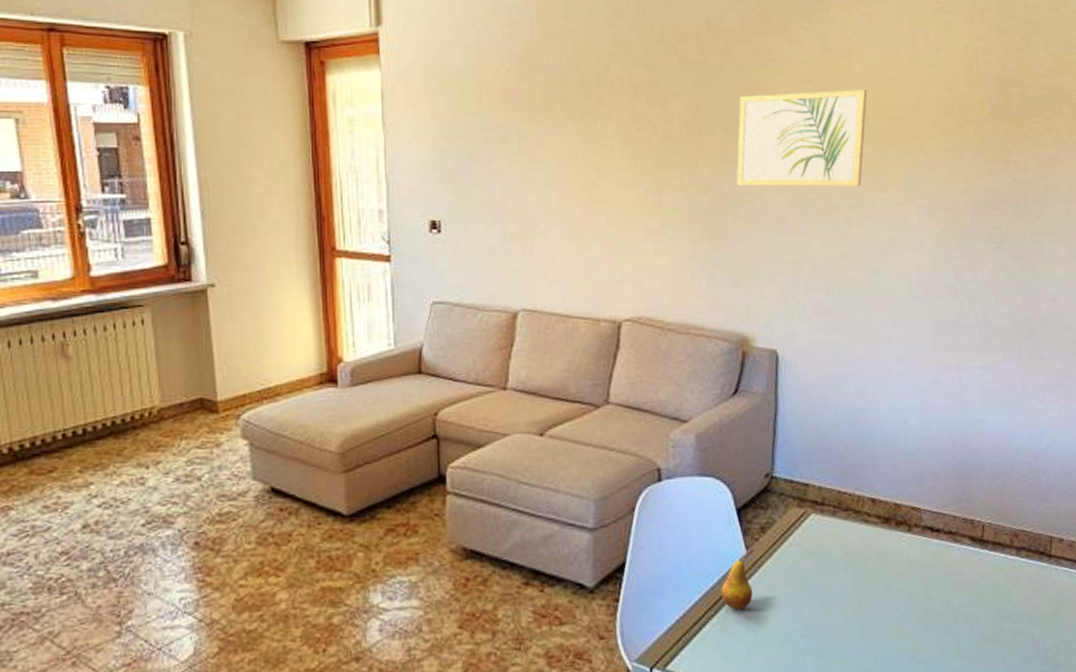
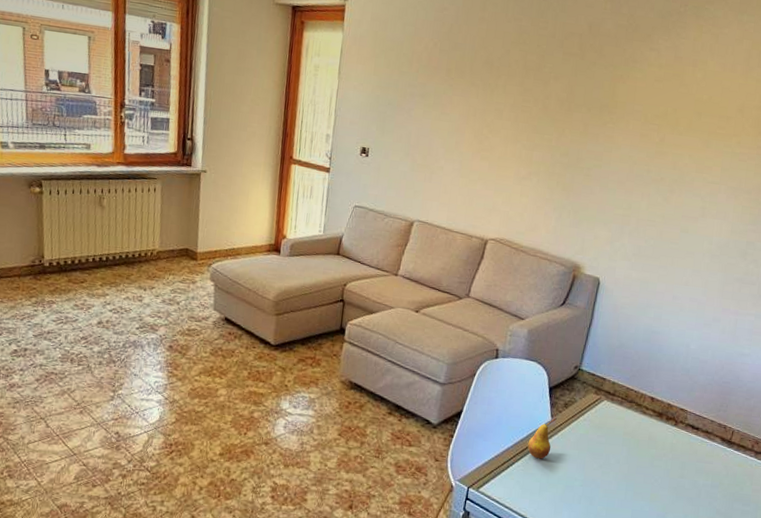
wall art: present [736,90,867,187] -> none [591,85,704,166]

